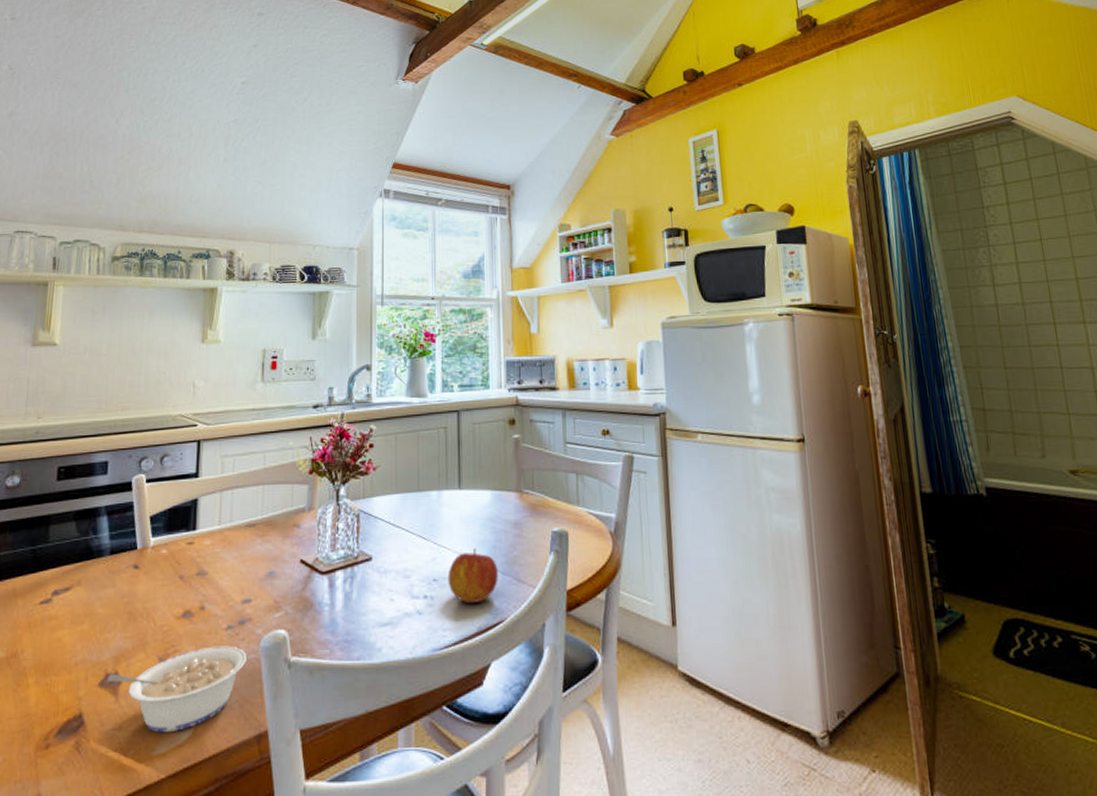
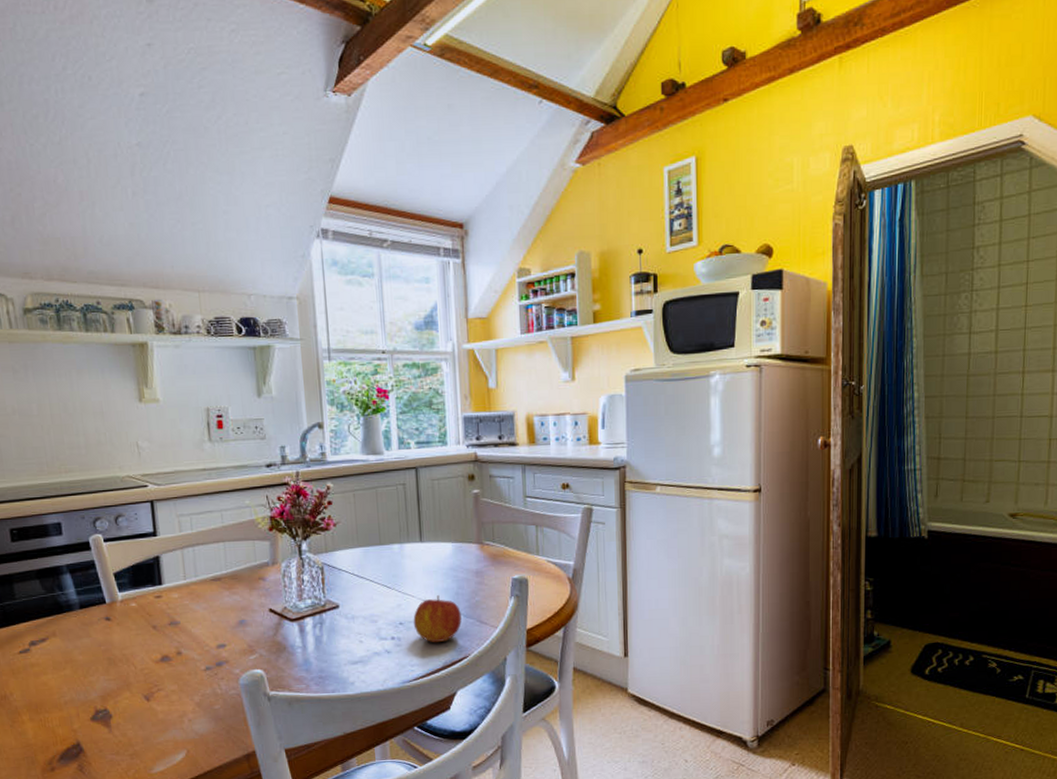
legume: present [108,646,247,733] -> none [98,684,228,756]

